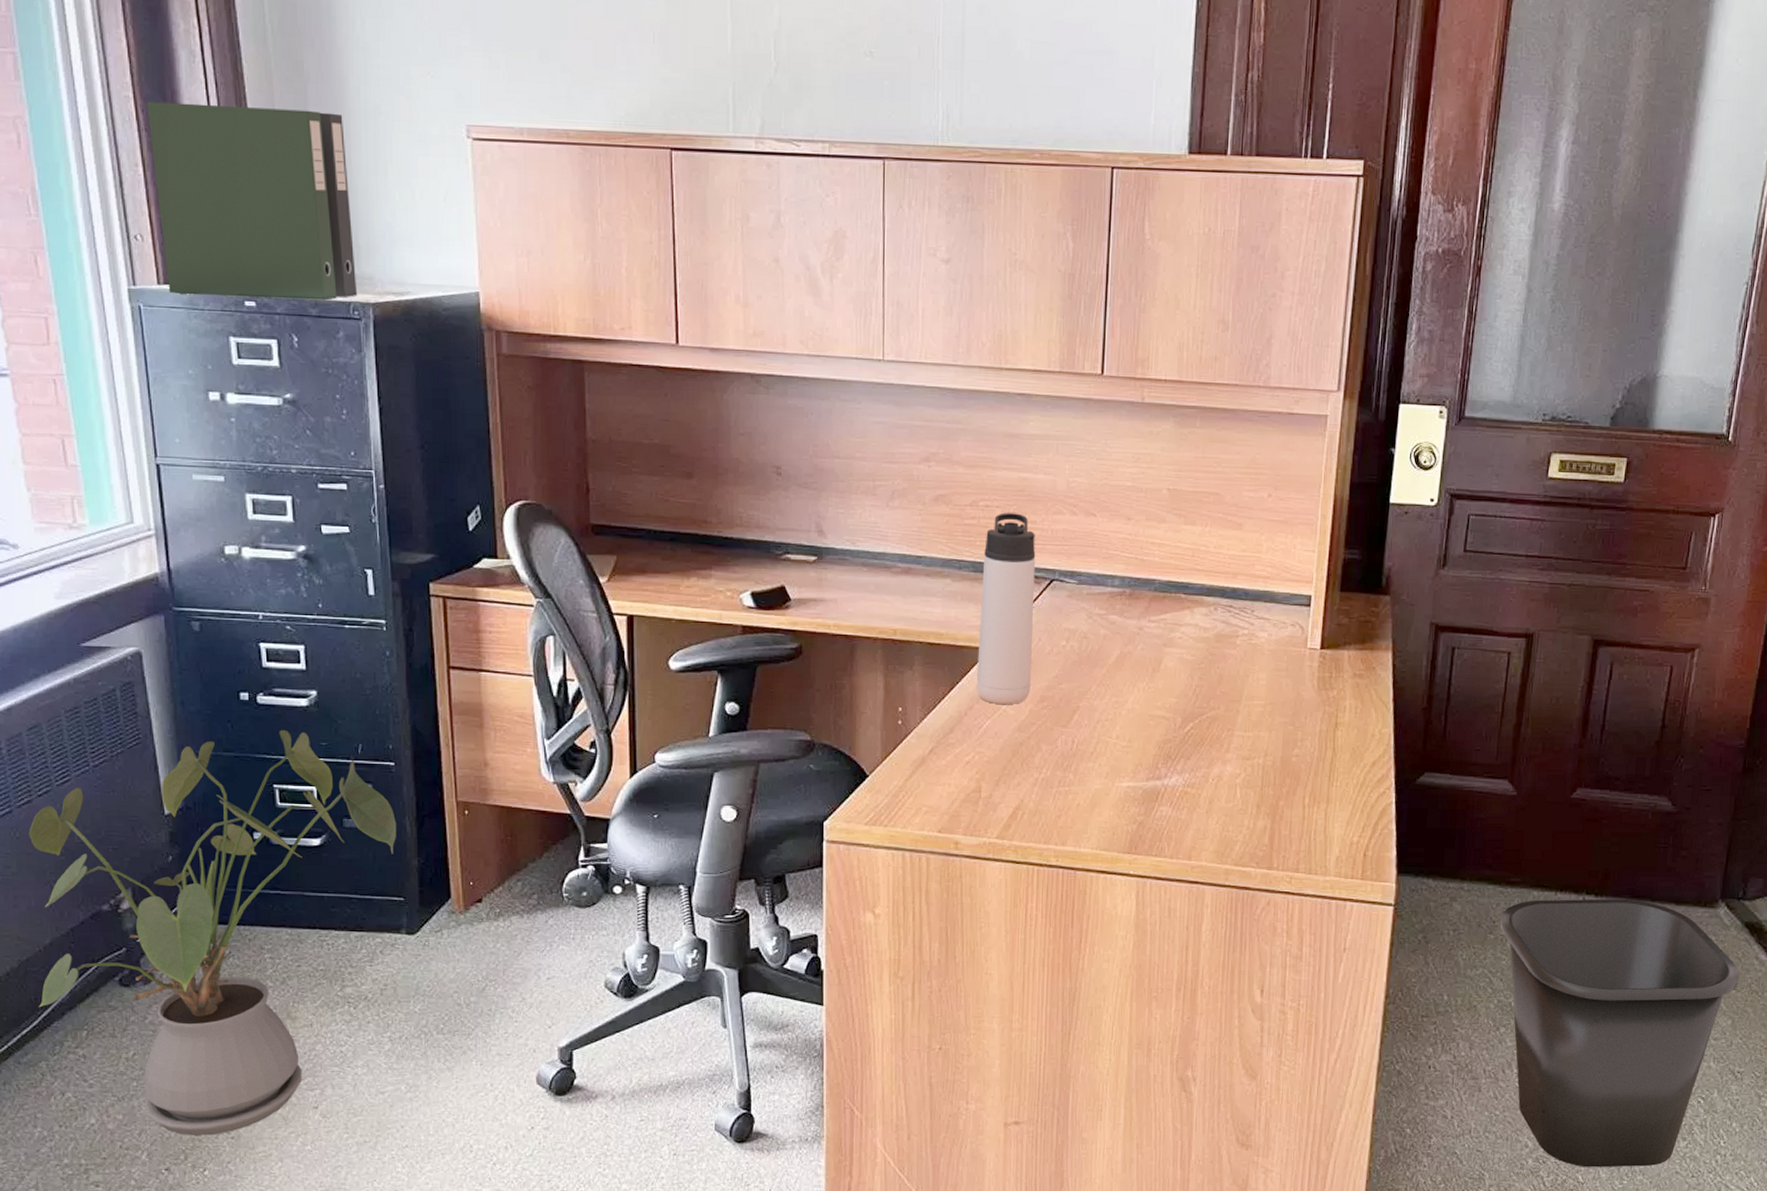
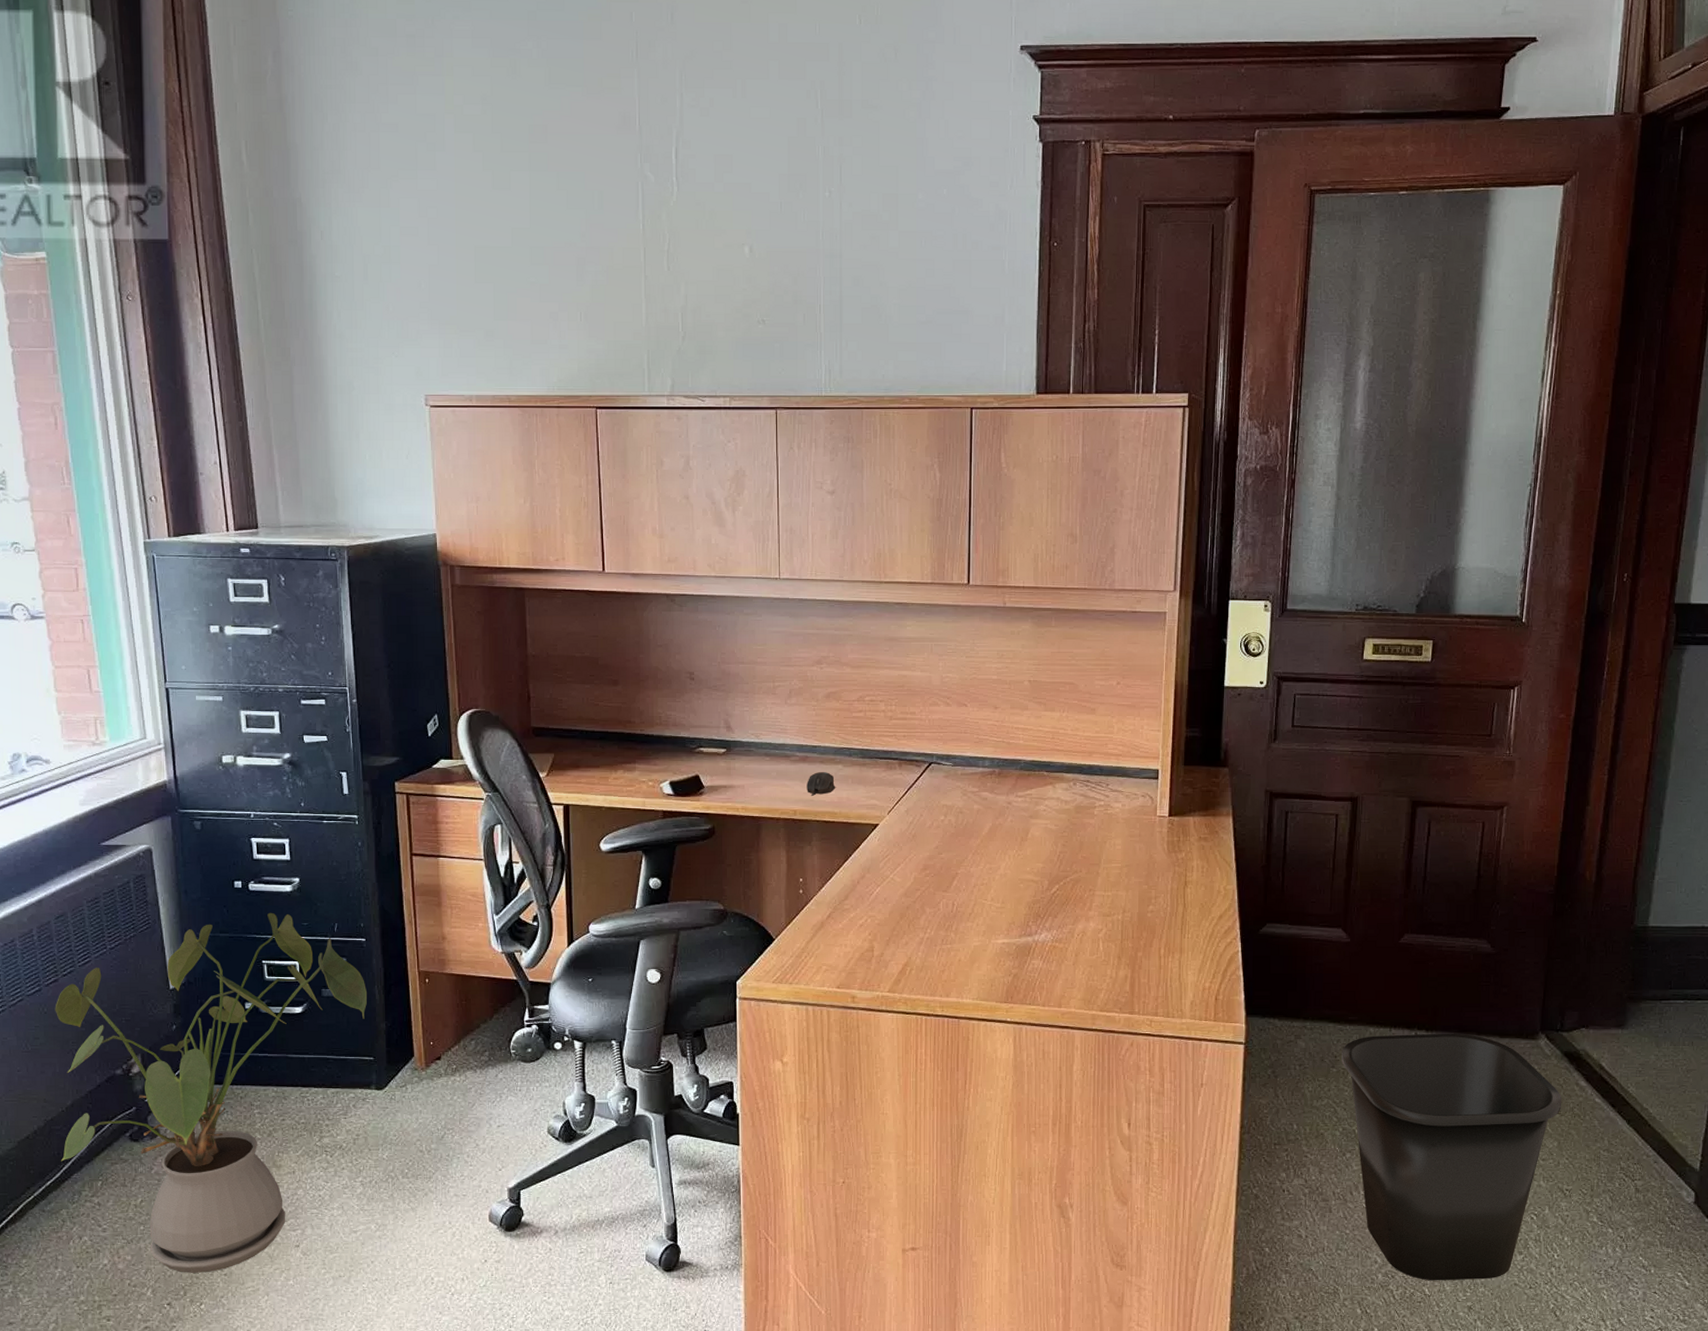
binder: present [146,101,358,301] -> none [161,386,334,545]
computer mouse: none [909,587,943,614] -> present [807,772,836,796]
thermos bottle: present [977,513,1036,705] -> none [867,706,916,874]

